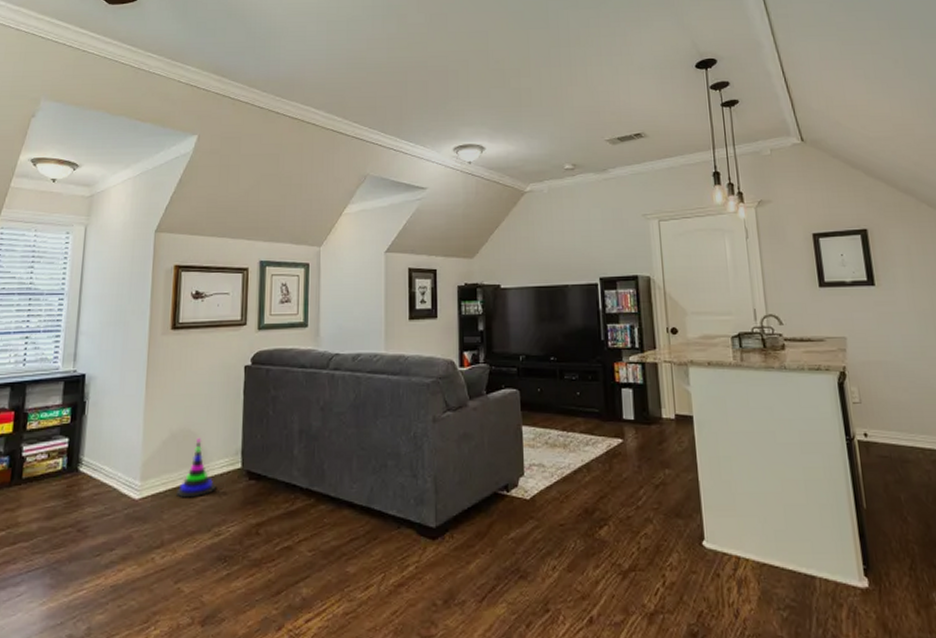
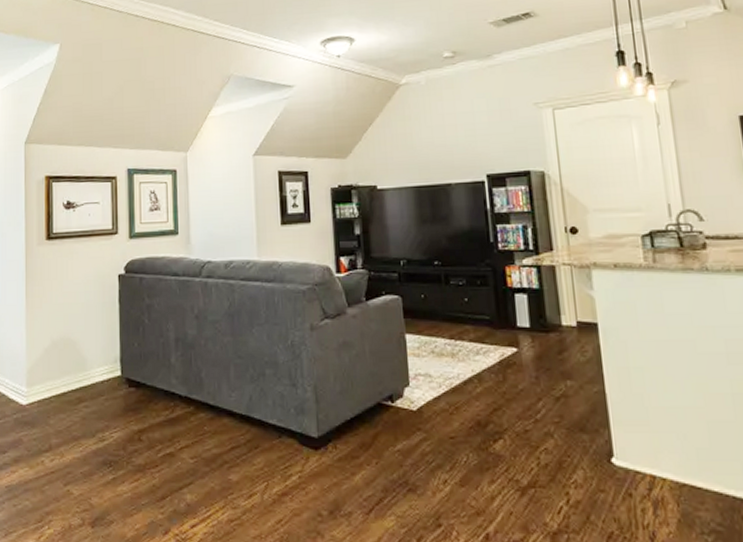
stacking toy: present [177,437,216,498] -> none [61,345,97,404]

